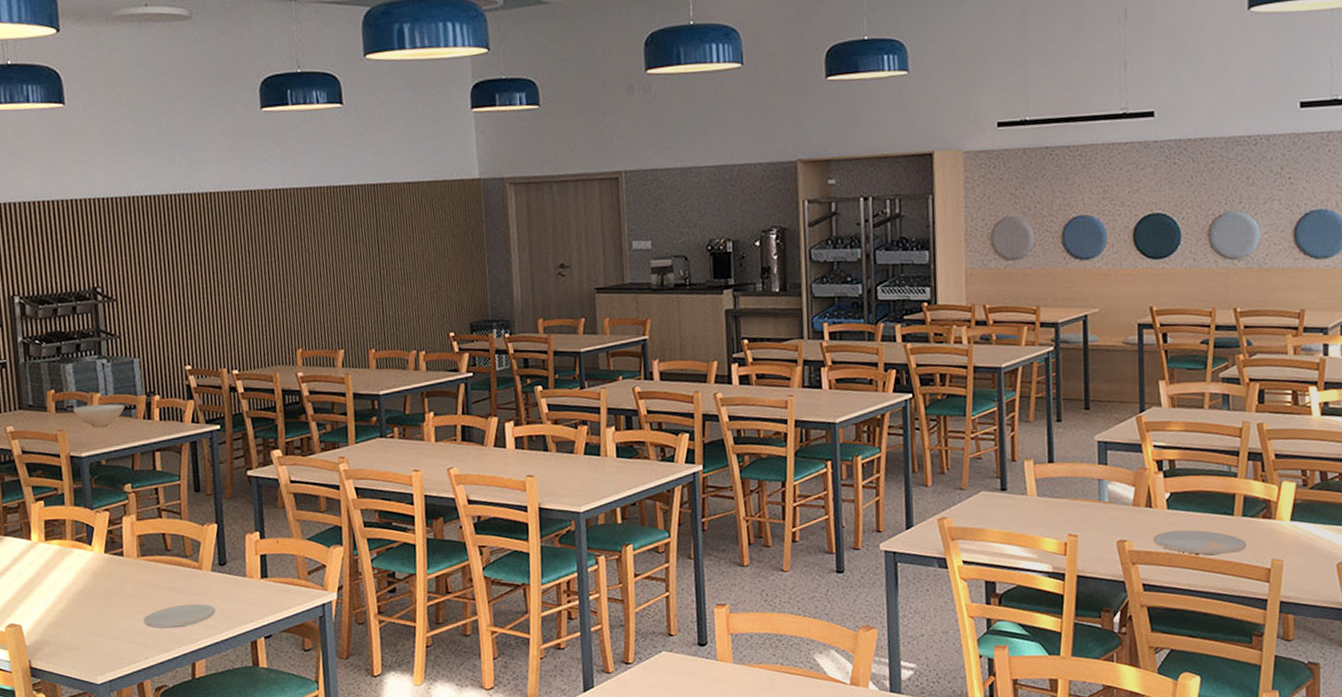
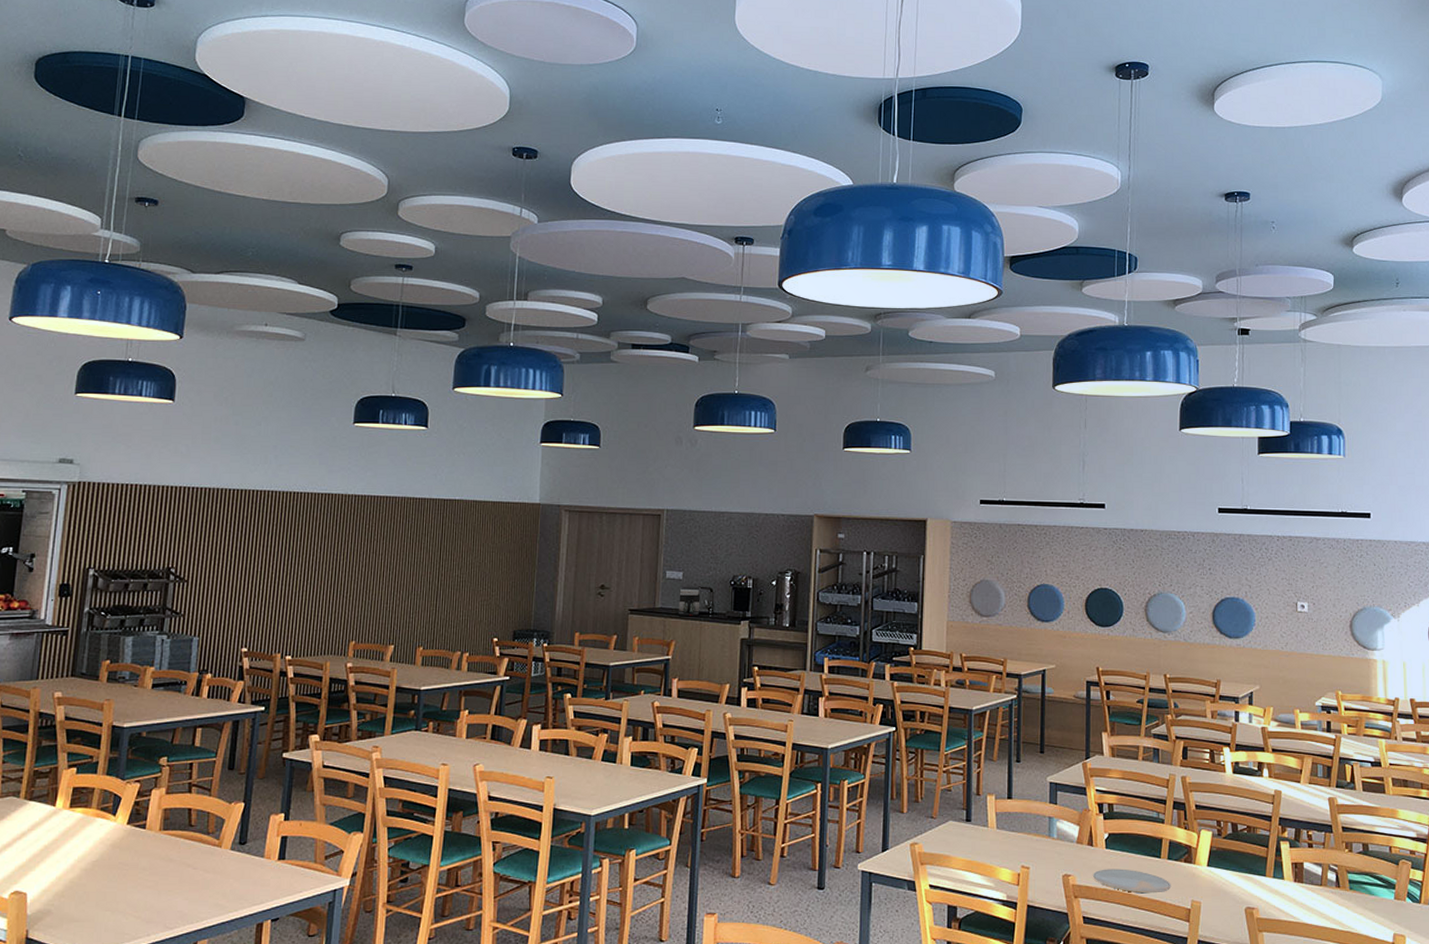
bowl: present [73,404,125,427] -> none [124,678,176,699]
plate: present [143,603,217,629] -> none [152,881,228,906]

